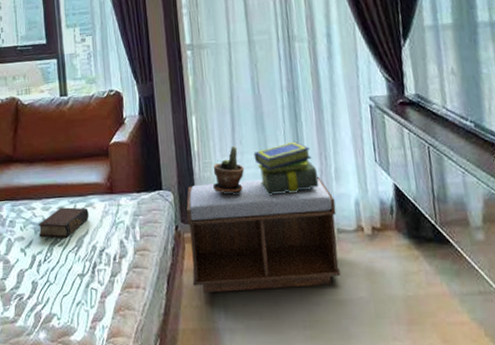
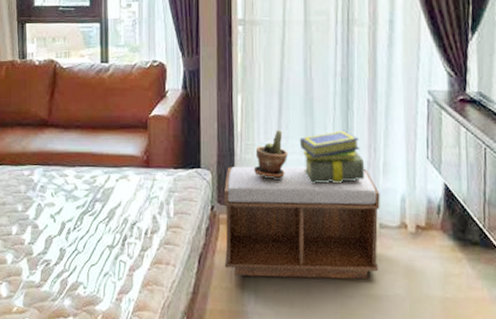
book: present [38,207,89,238] -> none [70,177,123,208]

